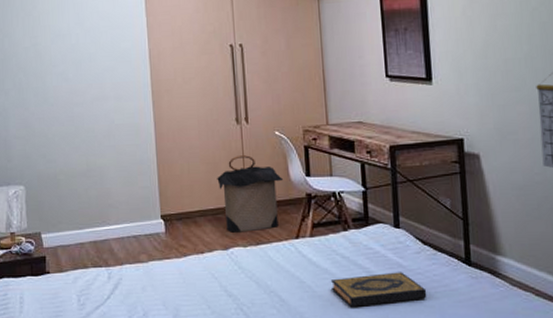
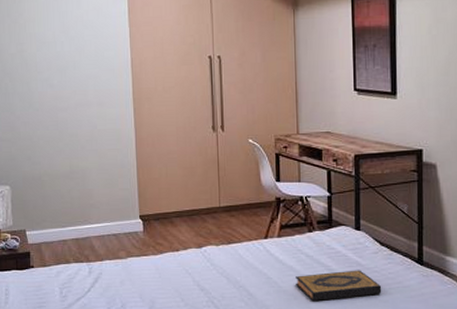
laundry hamper: present [217,155,284,233] -> none [193,161,255,232]

